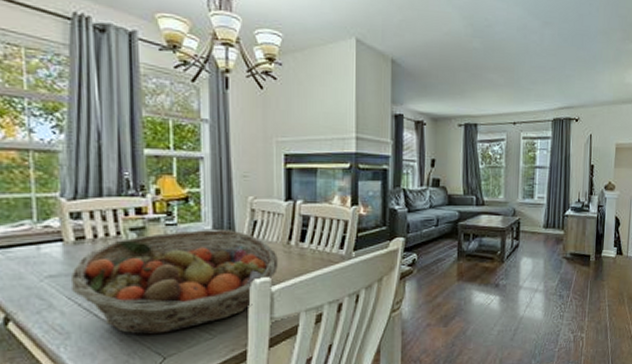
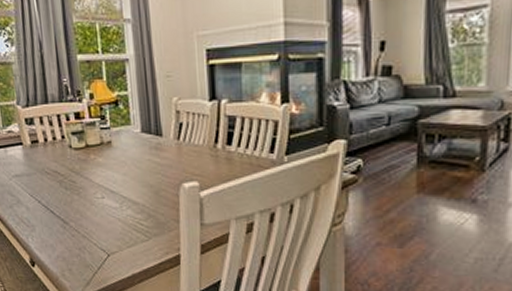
fruit basket: present [70,230,279,336] -> none [30,133,206,233]

